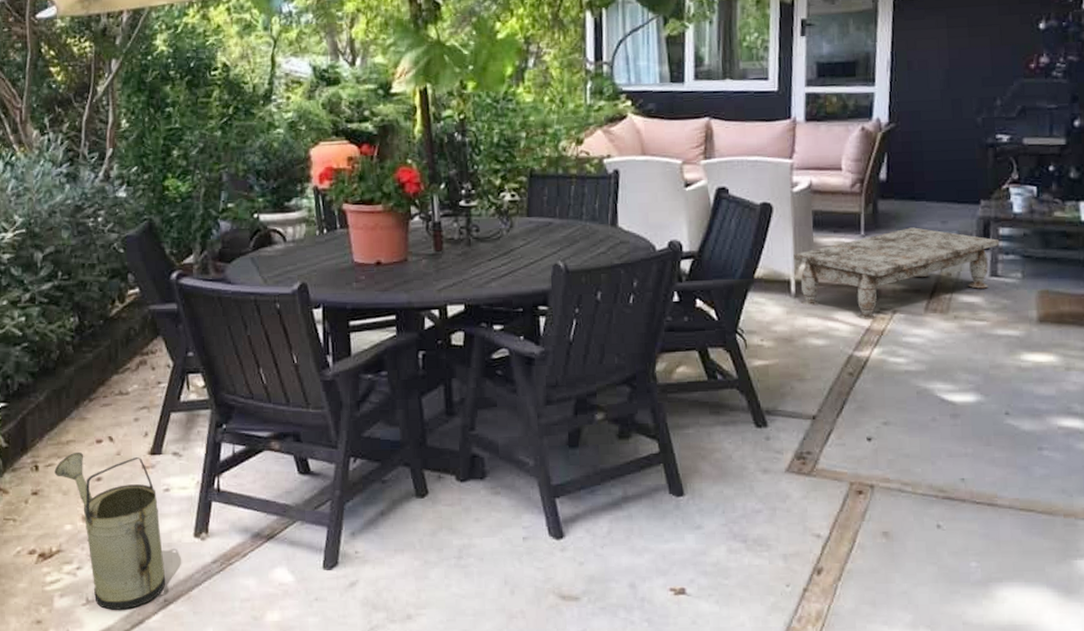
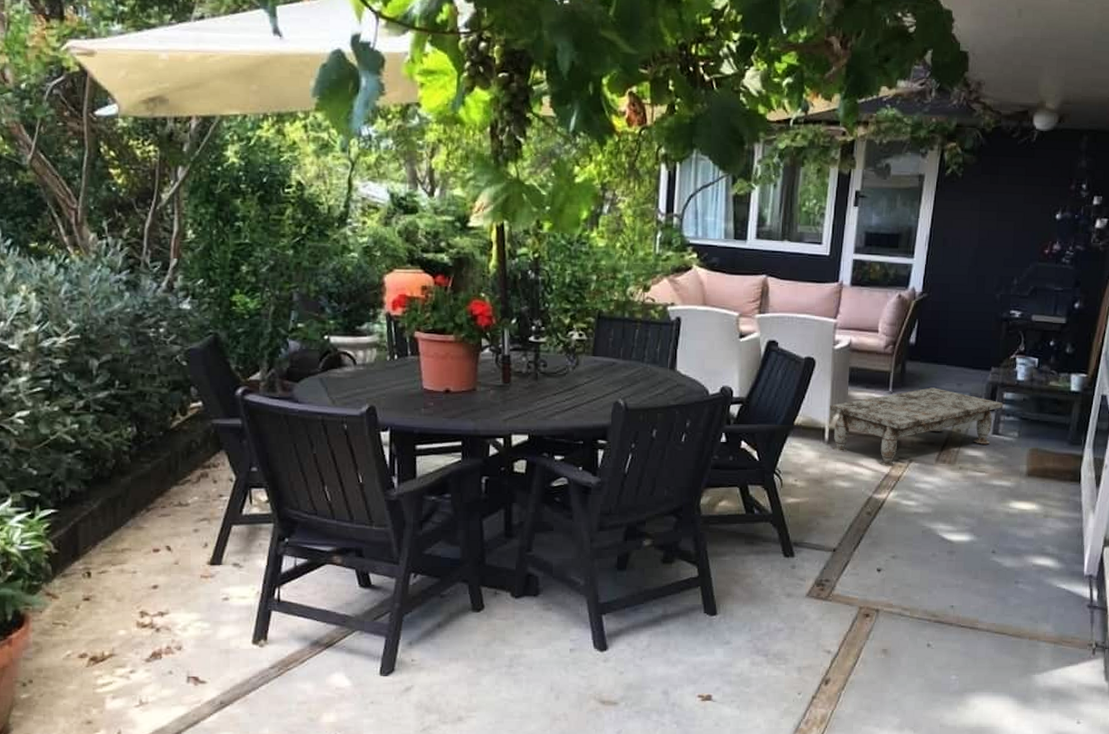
watering can: present [54,452,166,610] -> none [108,560,223,711]

